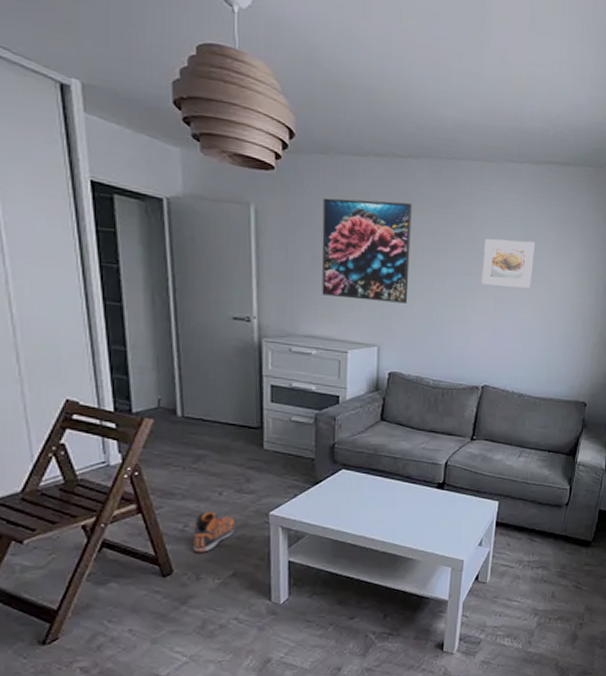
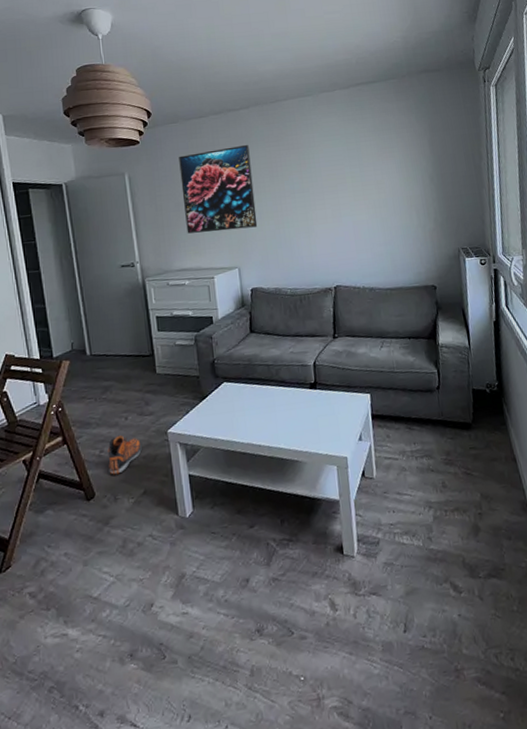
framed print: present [481,238,536,289] -> none [314,152,362,197]

